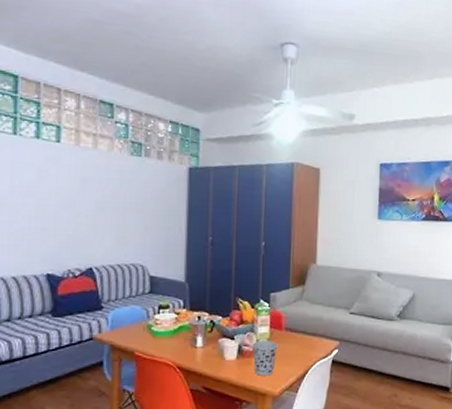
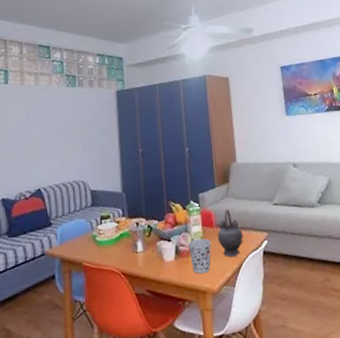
teapot: none [285,313,314,362] -> present [217,209,244,257]

